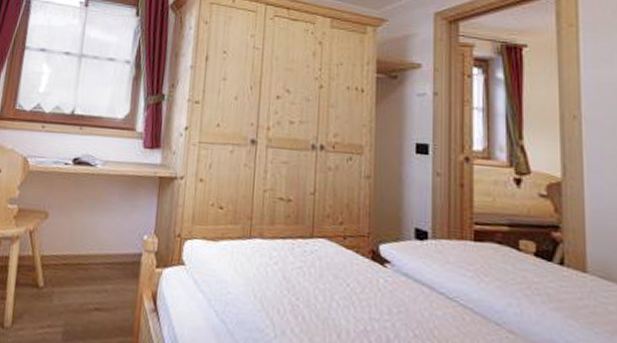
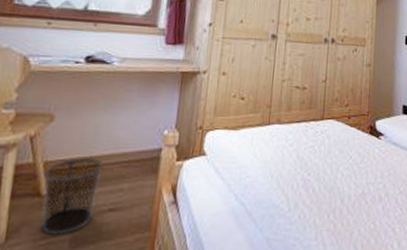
waste bin: none [38,255,90,327] -> present [40,158,103,235]

